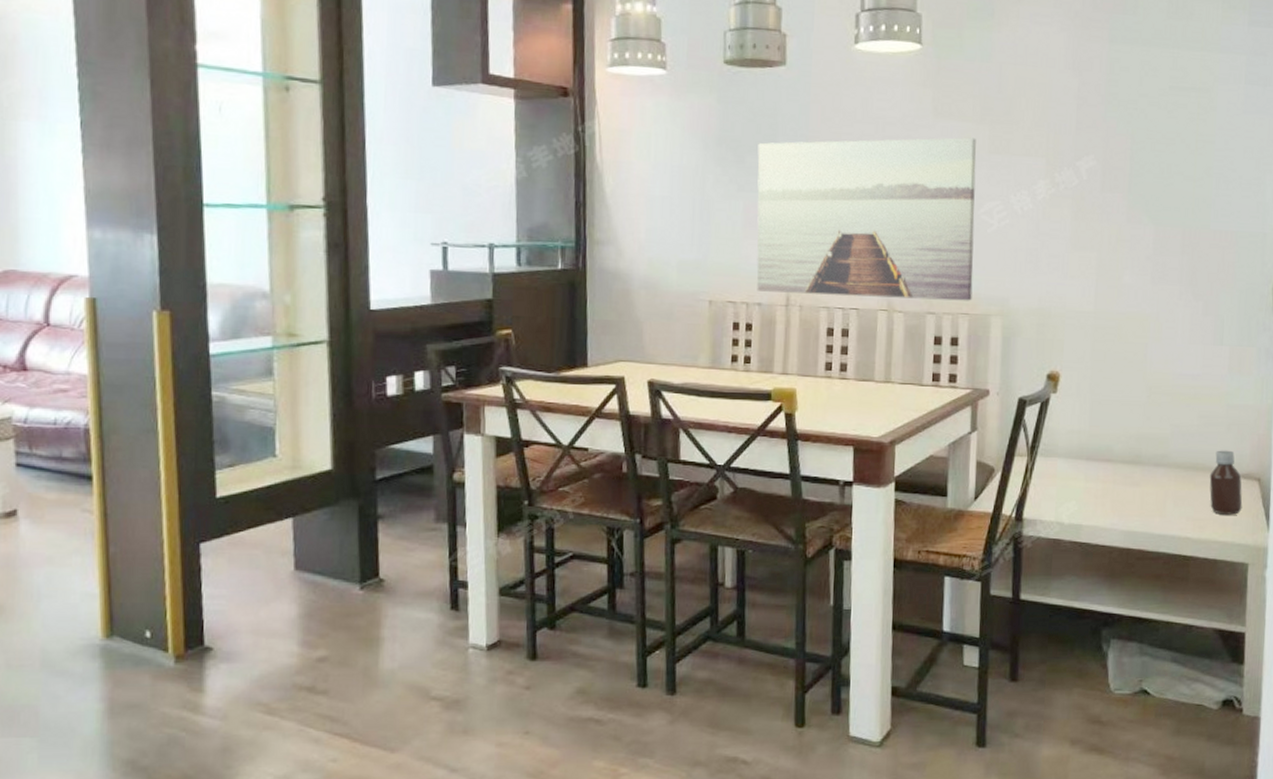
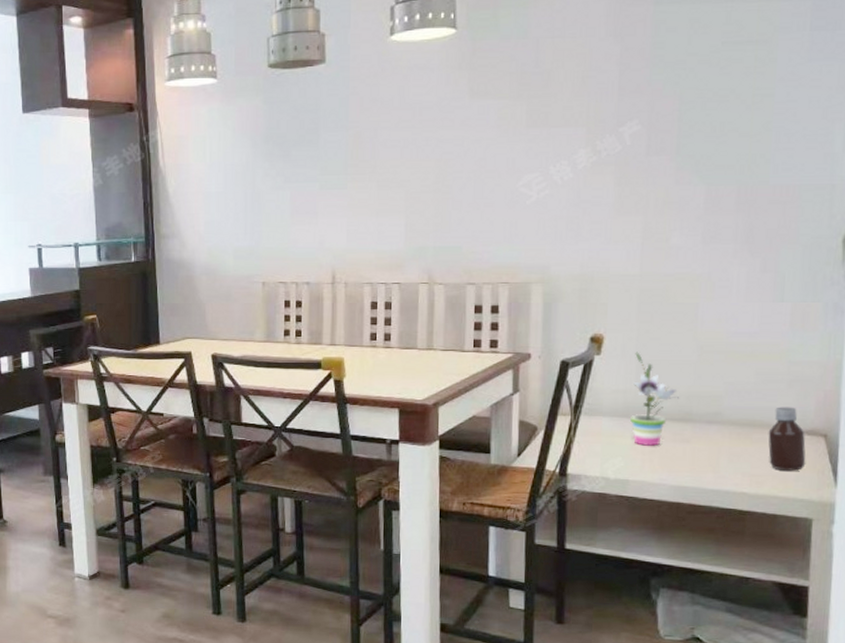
wall art: present [756,137,976,301] -> none [302,113,514,272]
potted plant: none [1084,391,1130,490] -> present [630,352,680,447]

